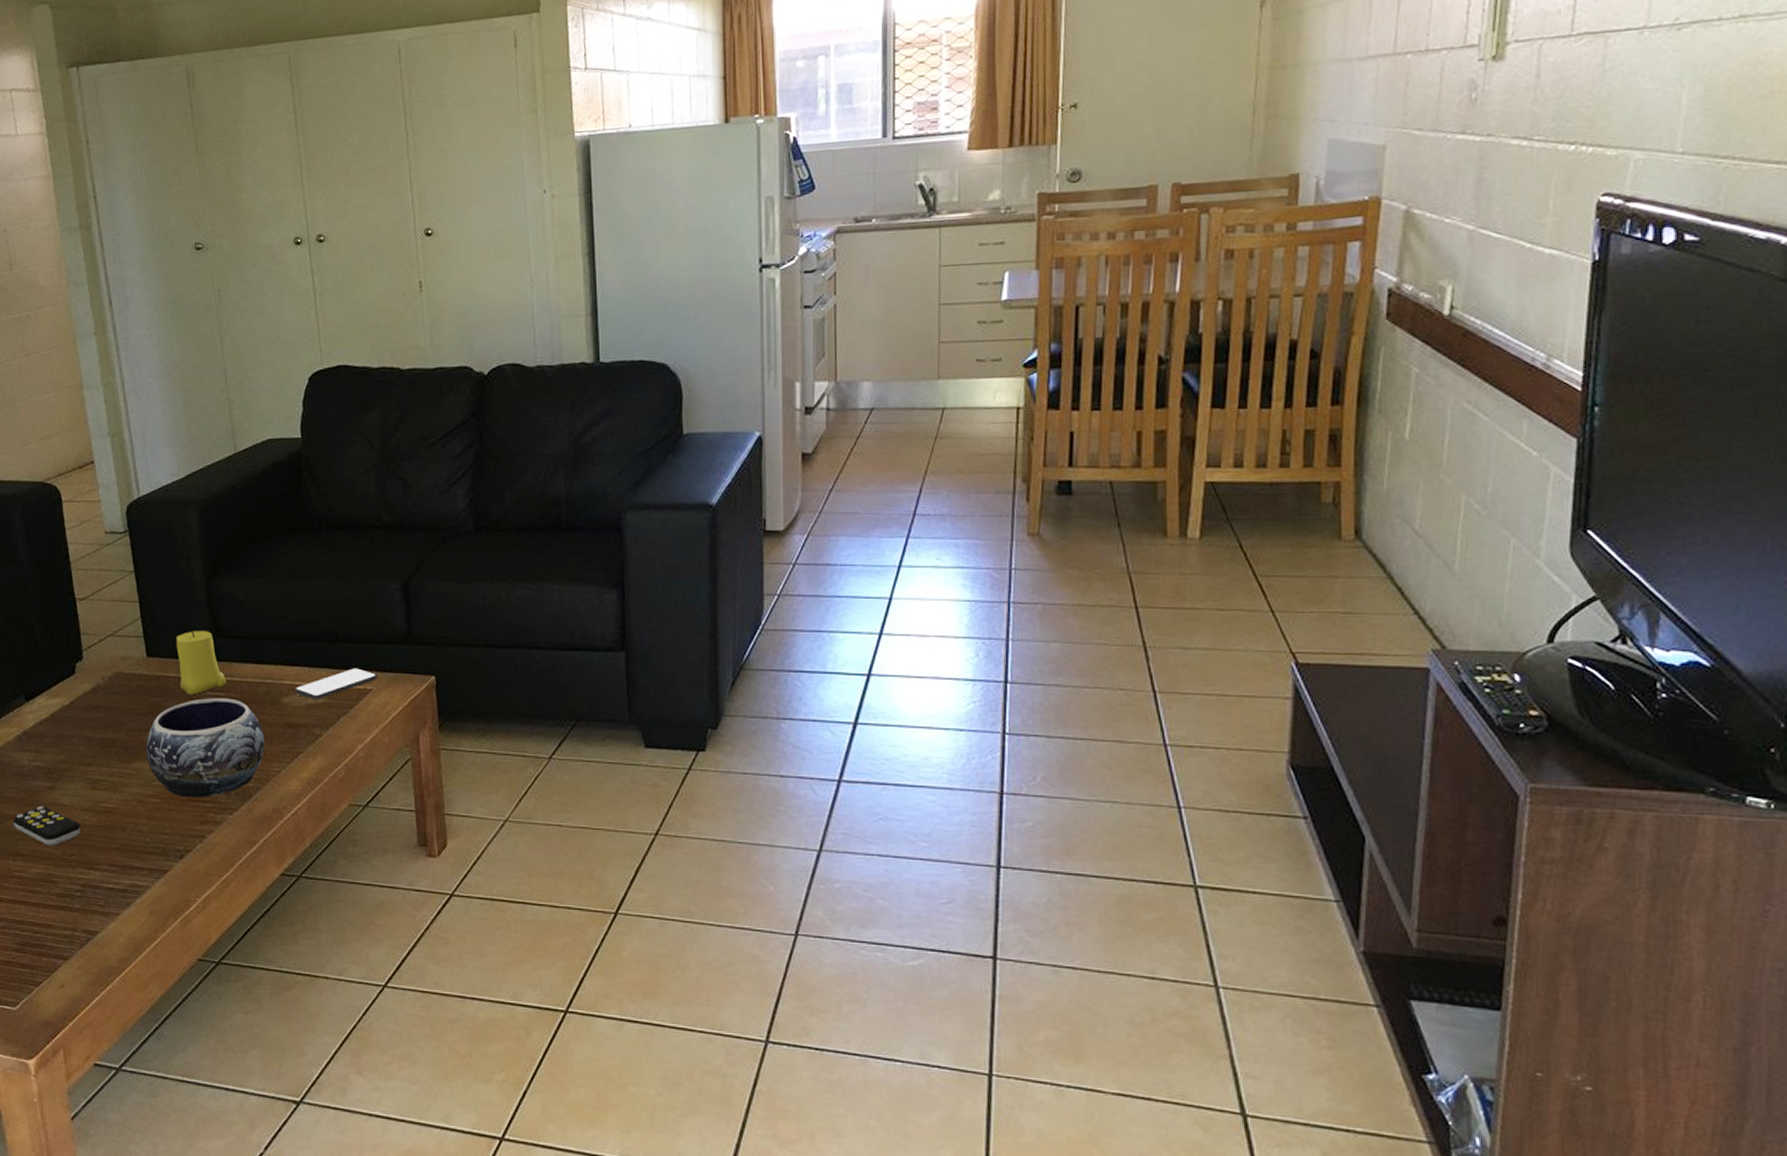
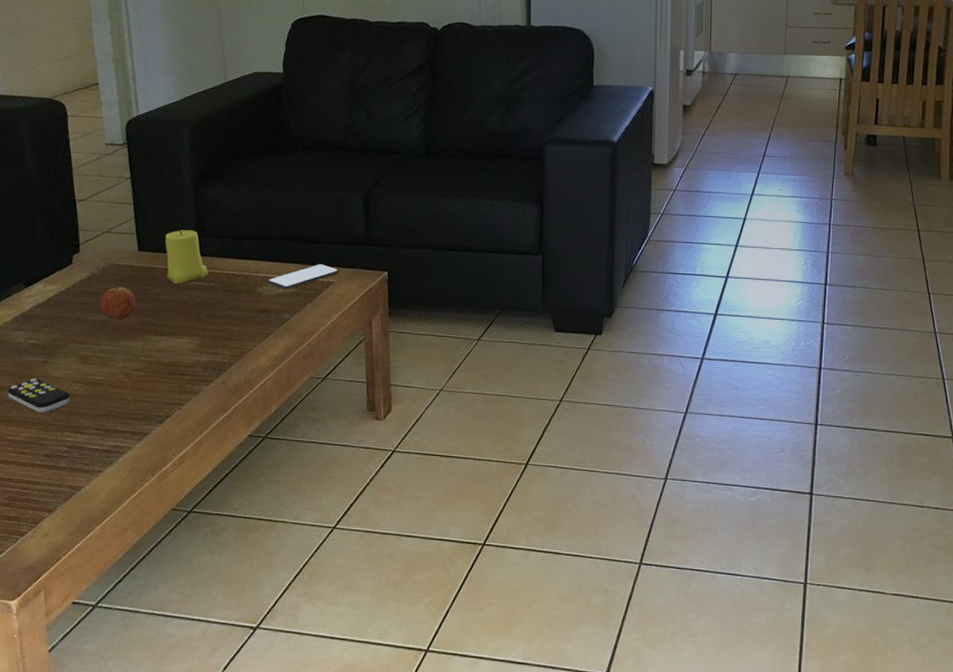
fruit: none [109,695,147,738] -> present [101,283,136,320]
decorative bowl: present [146,698,265,798] -> none [133,287,240,371]

